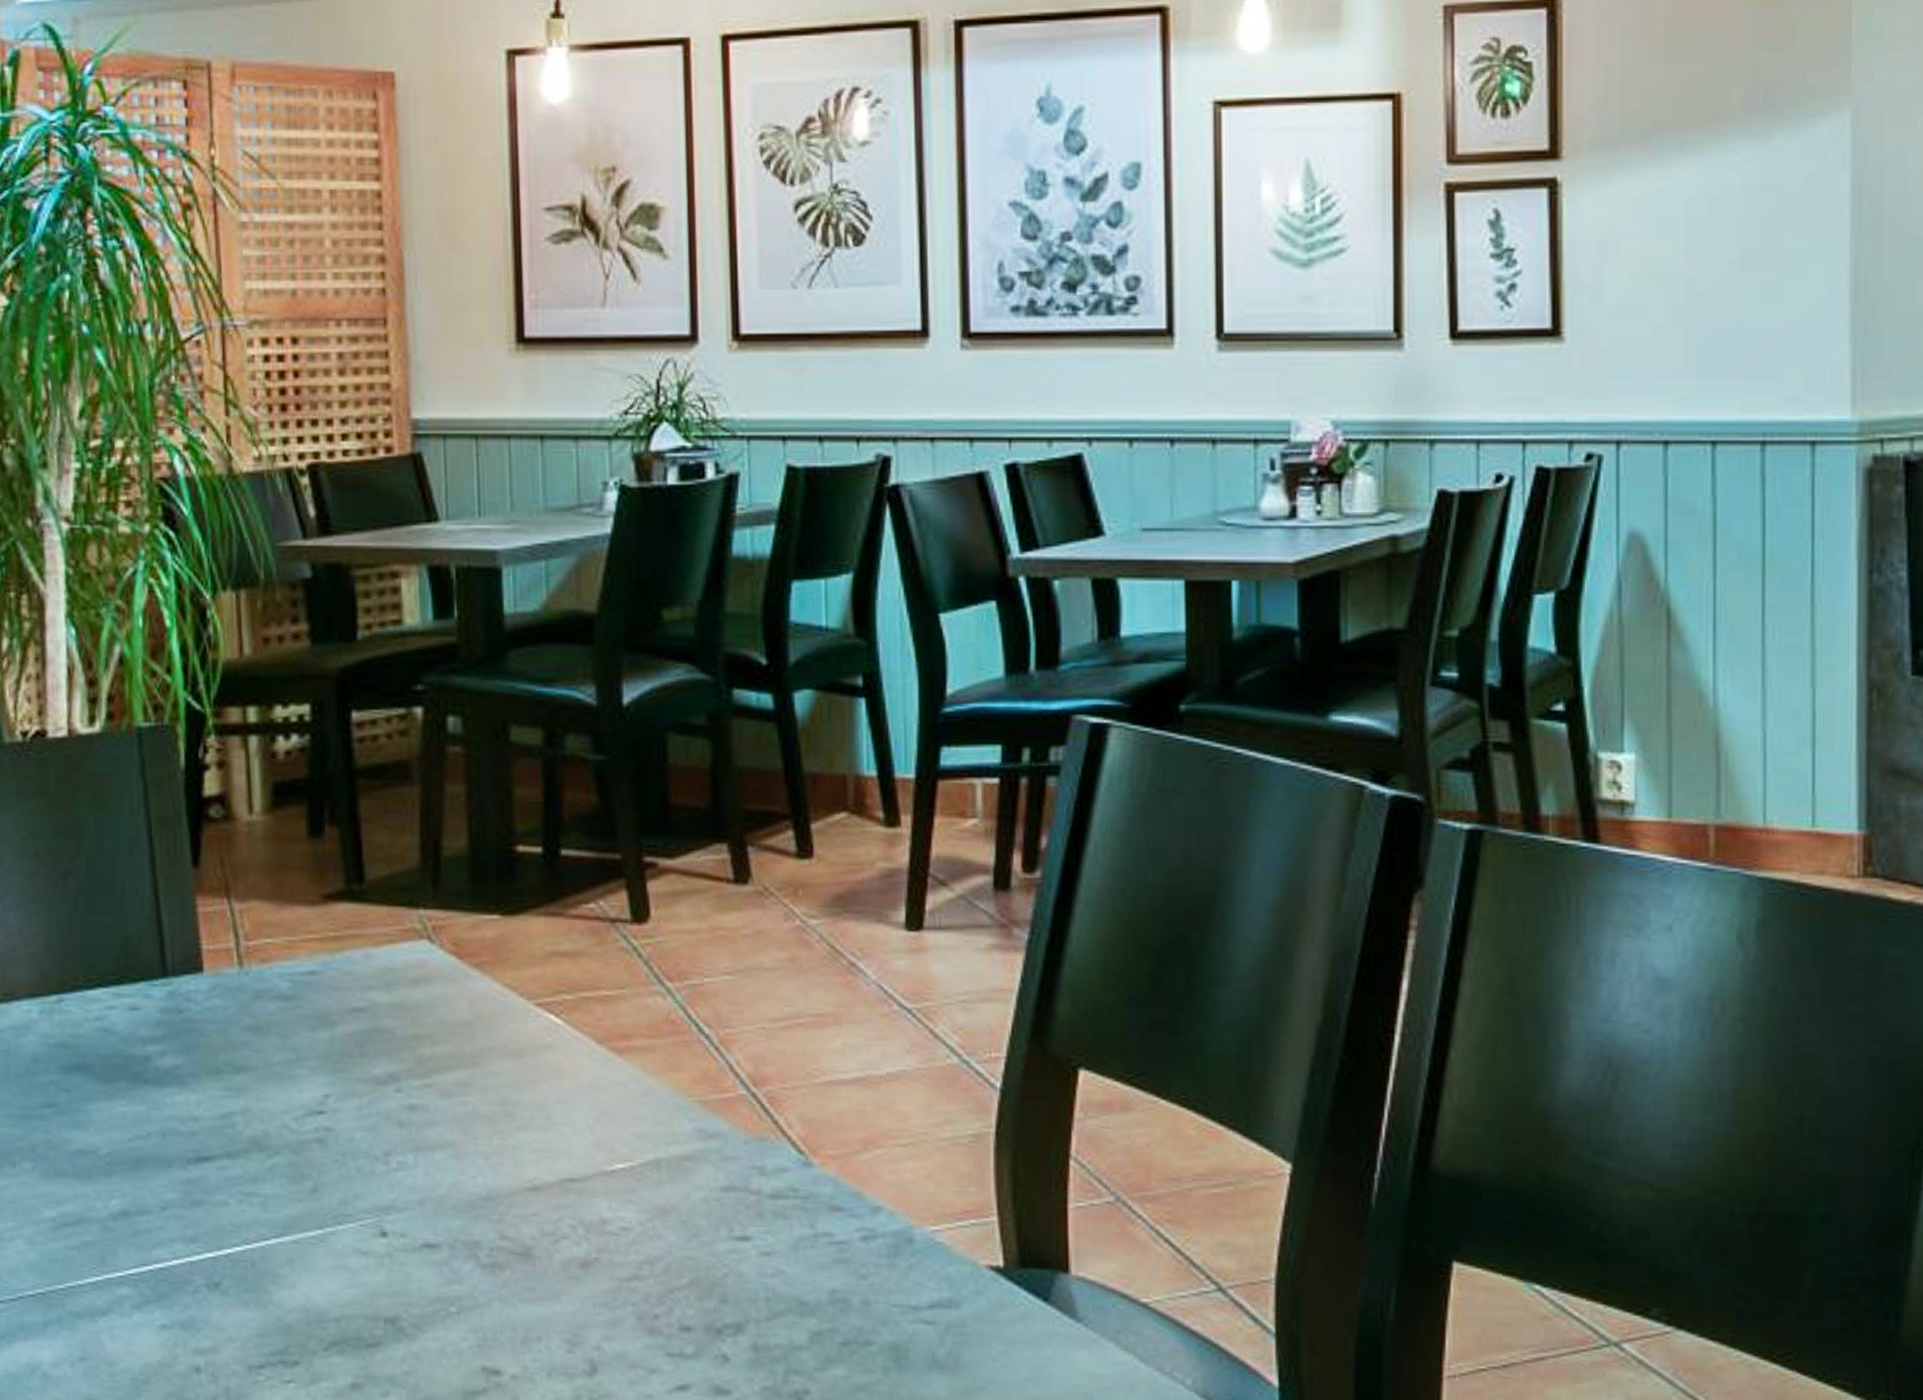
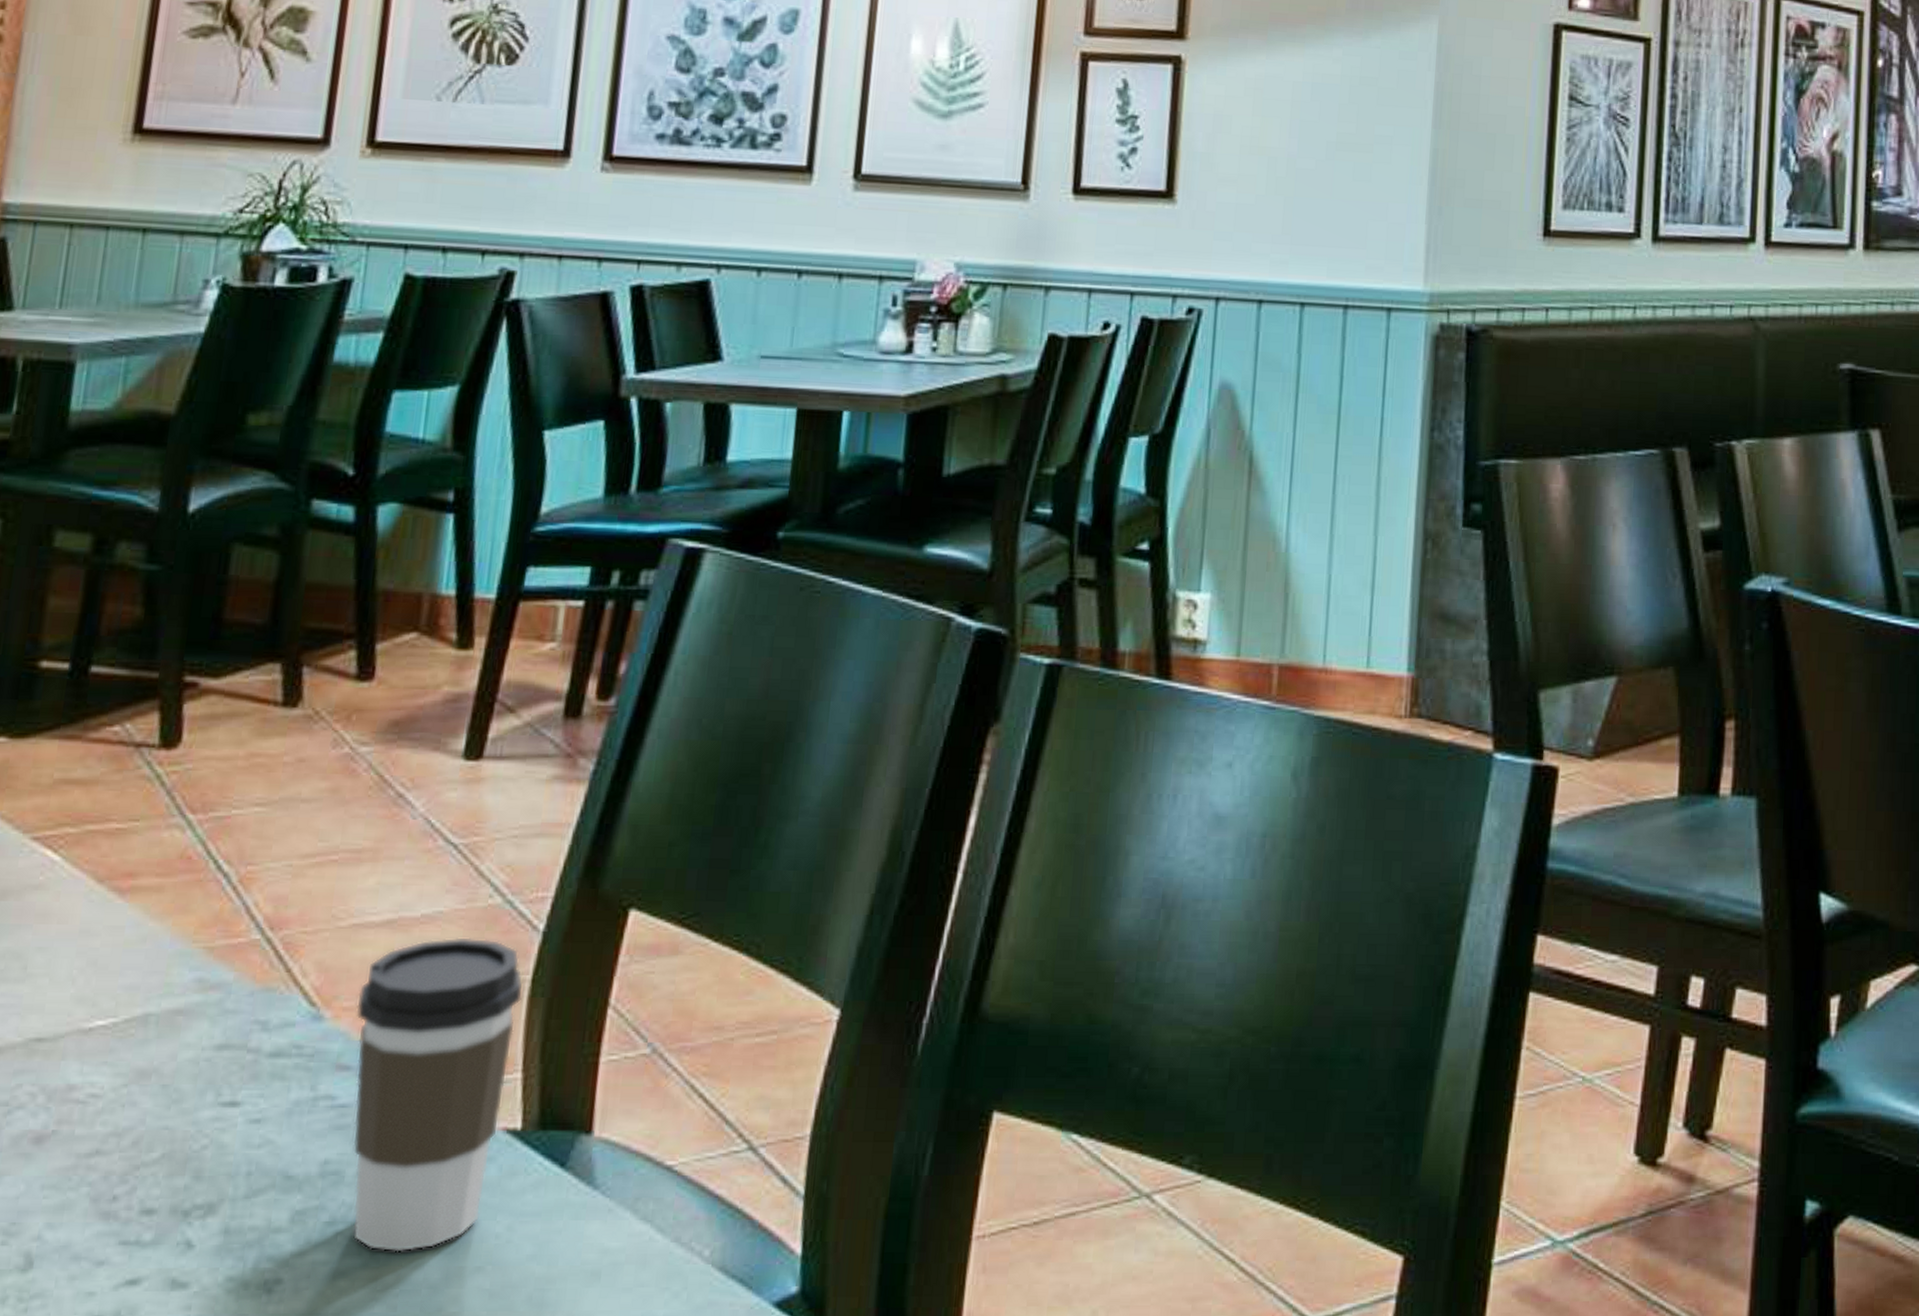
coffee cup: none [840,1093,990,1371] -> present [352,937,524,1252]

